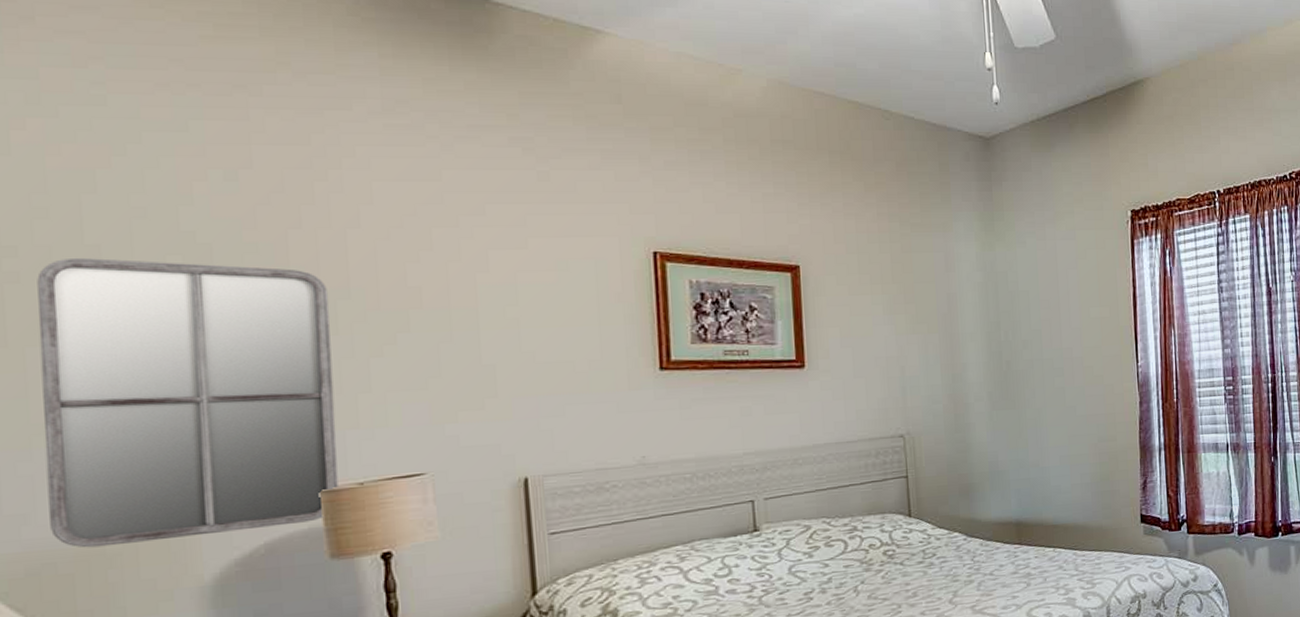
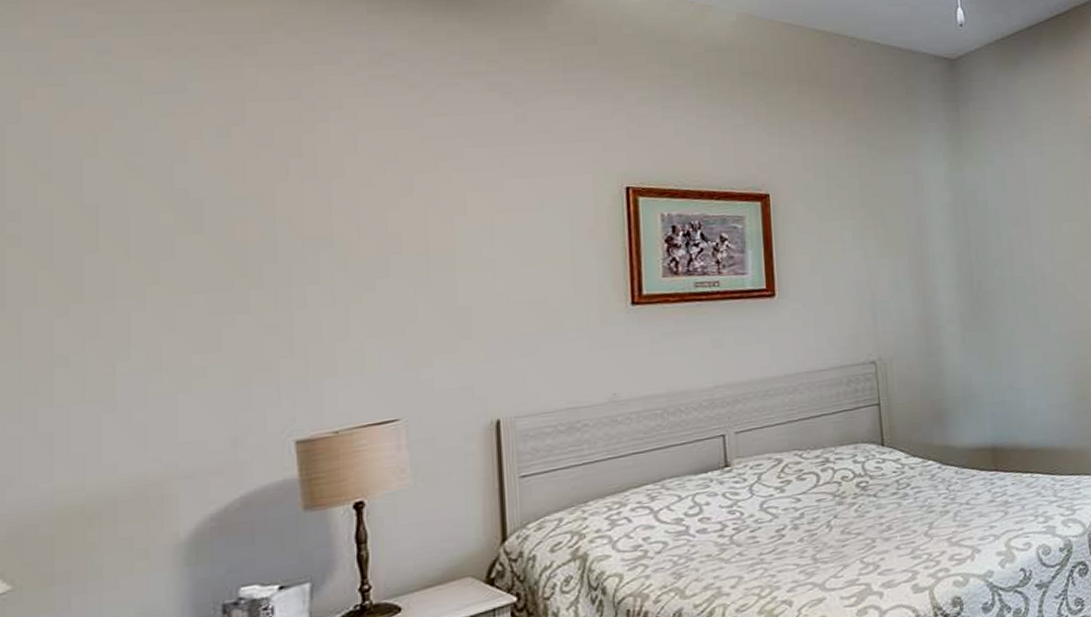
home mirror: present [37,257,338,548] -> none [34,218,315,508]

